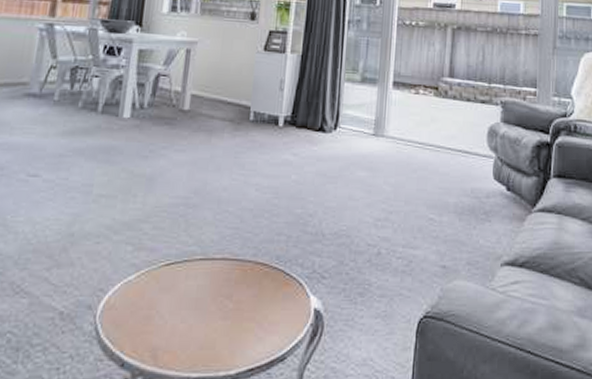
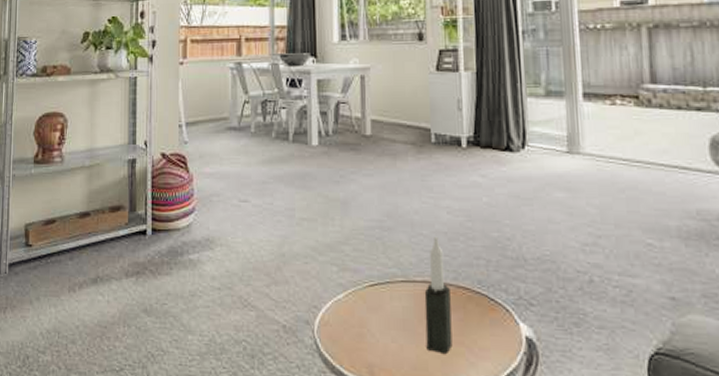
candle: none [216,213,248,332] -> present [424,236,453,355]

